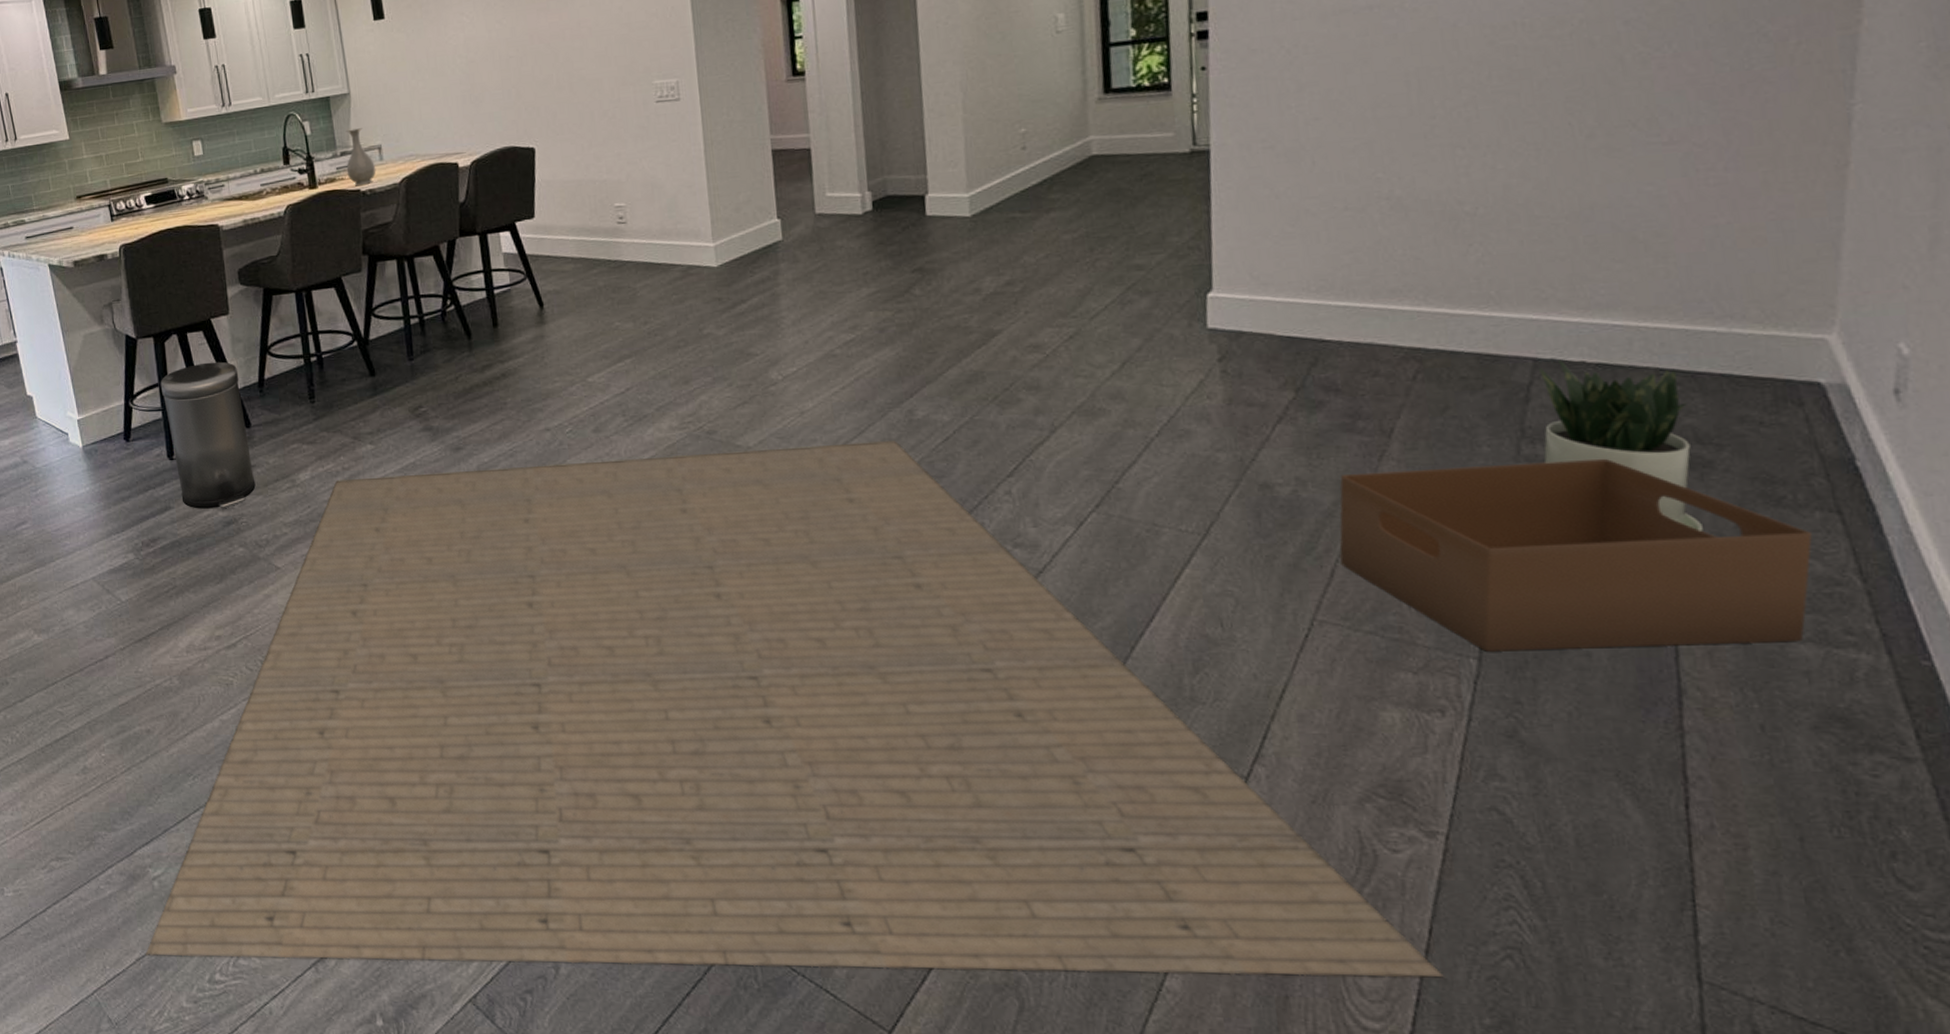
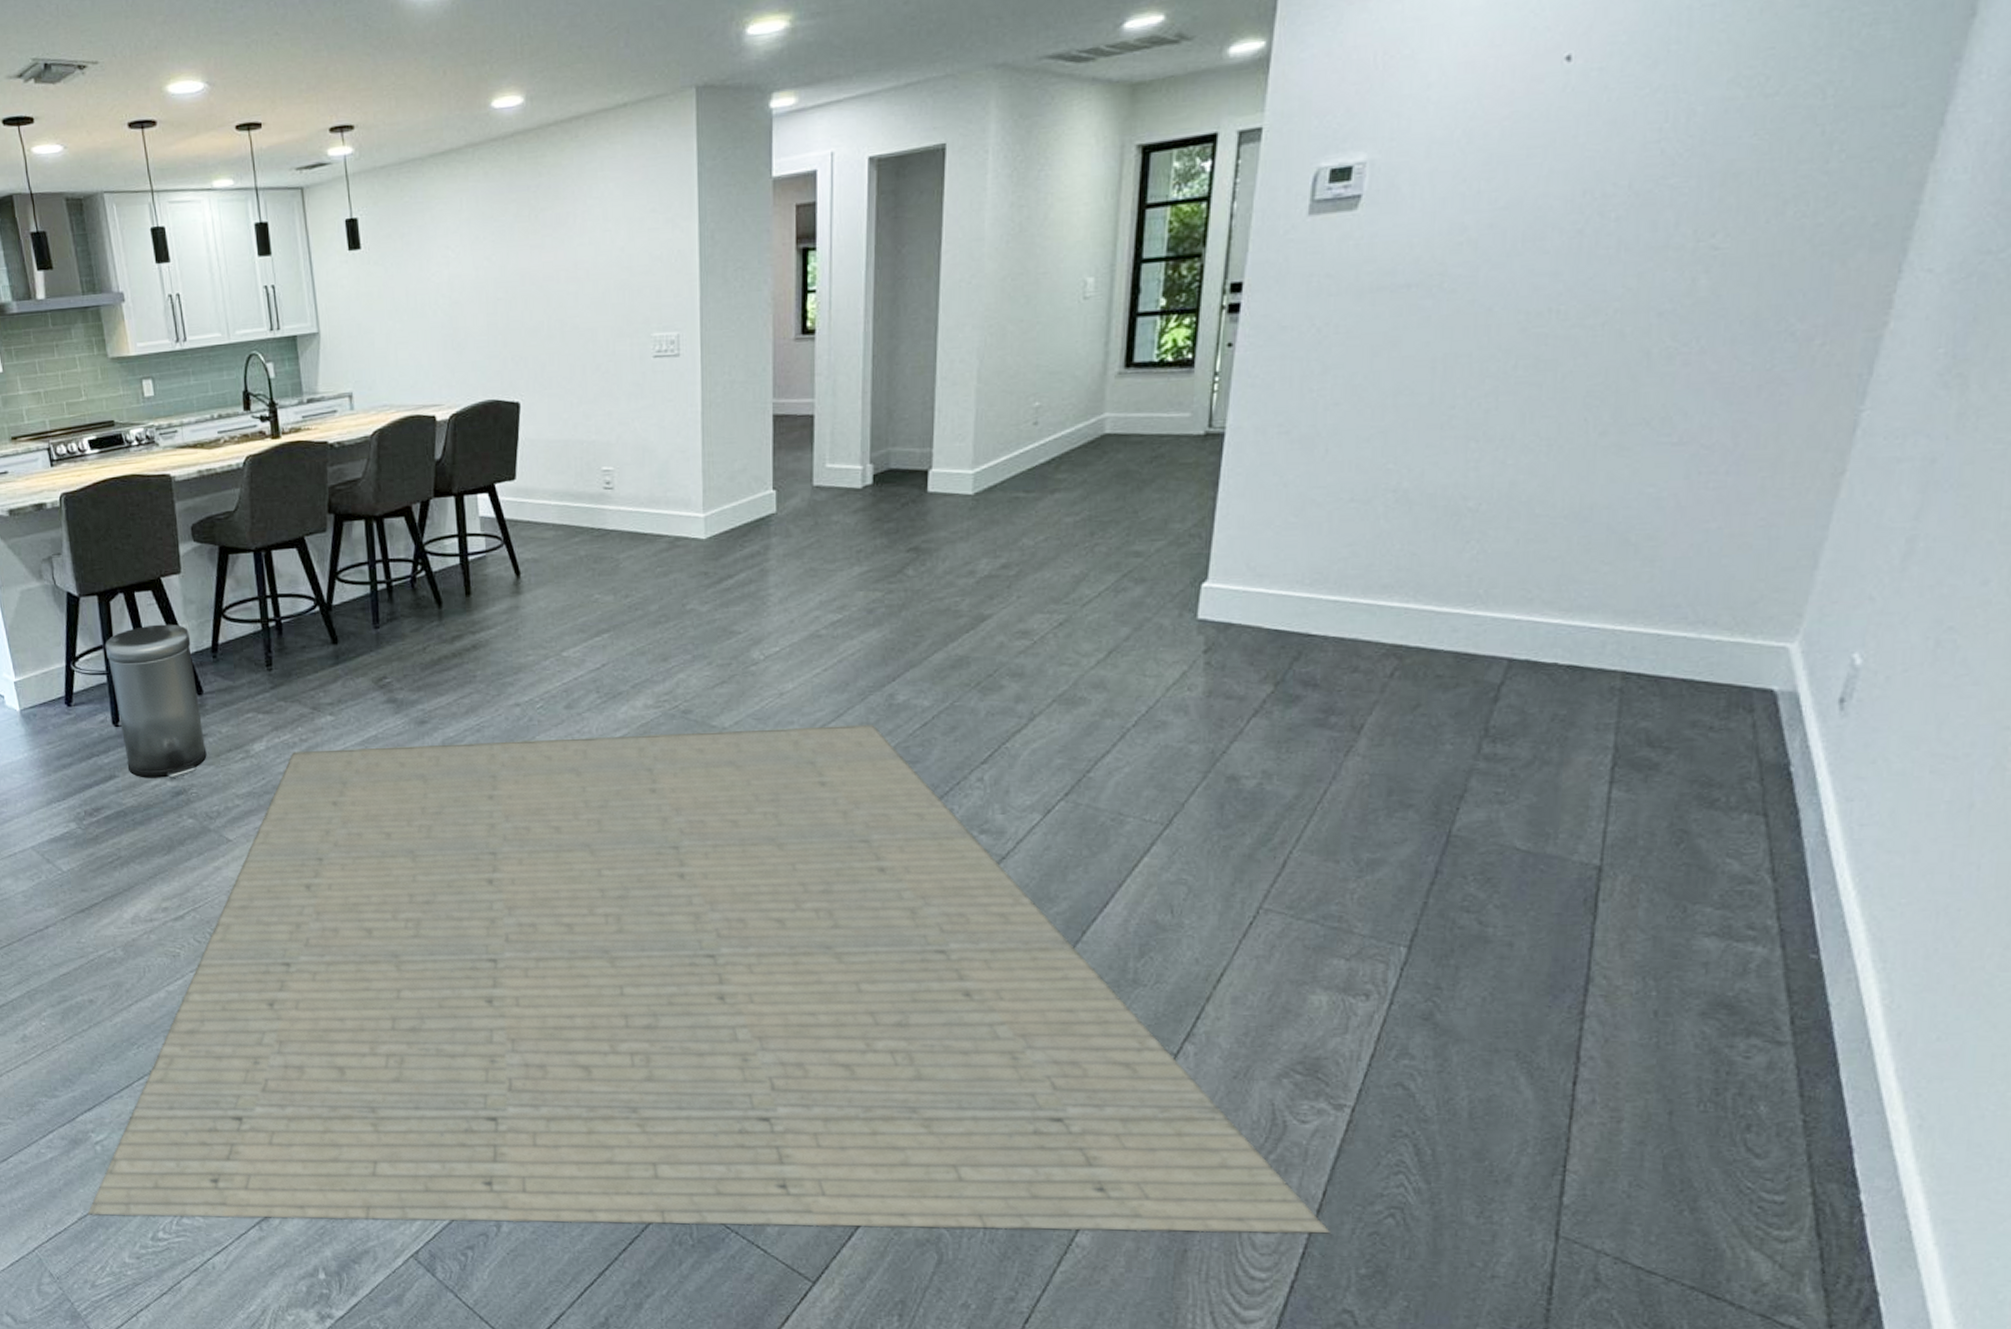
vase: present [345,128,376,186] -> none [313,373,346,438]
storage basket: present [1340,458,1812,652] -> none [1294,758,1736,940]
planter: present [1539,359,1703,531] -> none [1501,660,1645,831]

